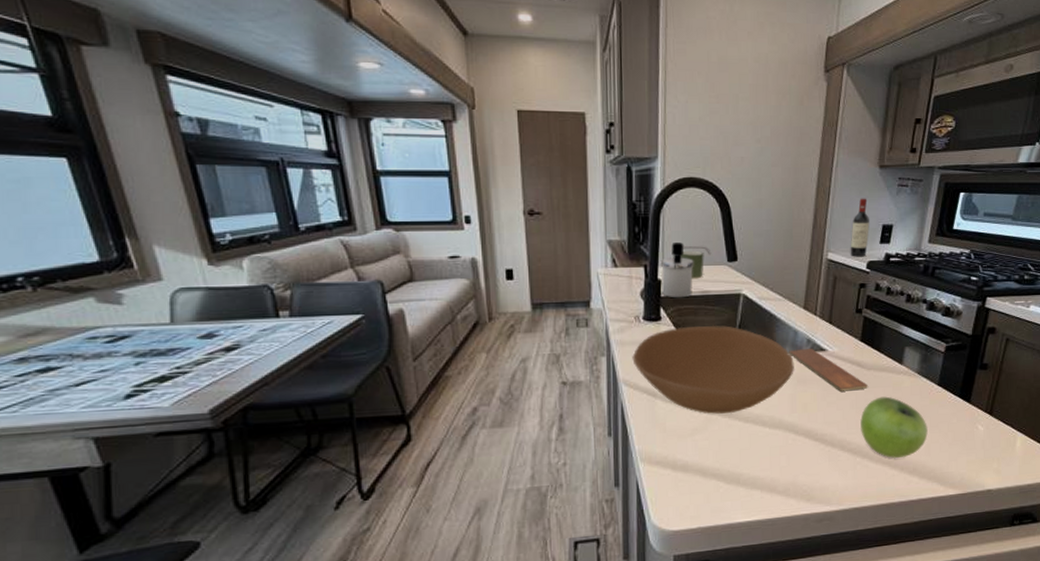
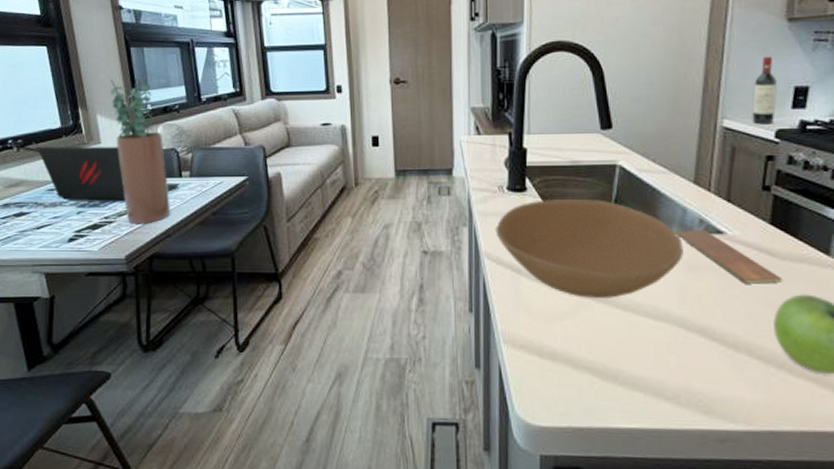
laptop: none [65,283,278,351] -> present [37,146,180,202]
vase: none [169,193,267,374] -> present [110,71,171,224]
soap dispenser: present [661,242,712,298] -> none [527,109,583,168]
mug: present [681,250,704,279] -> none [548,117,574,148]

